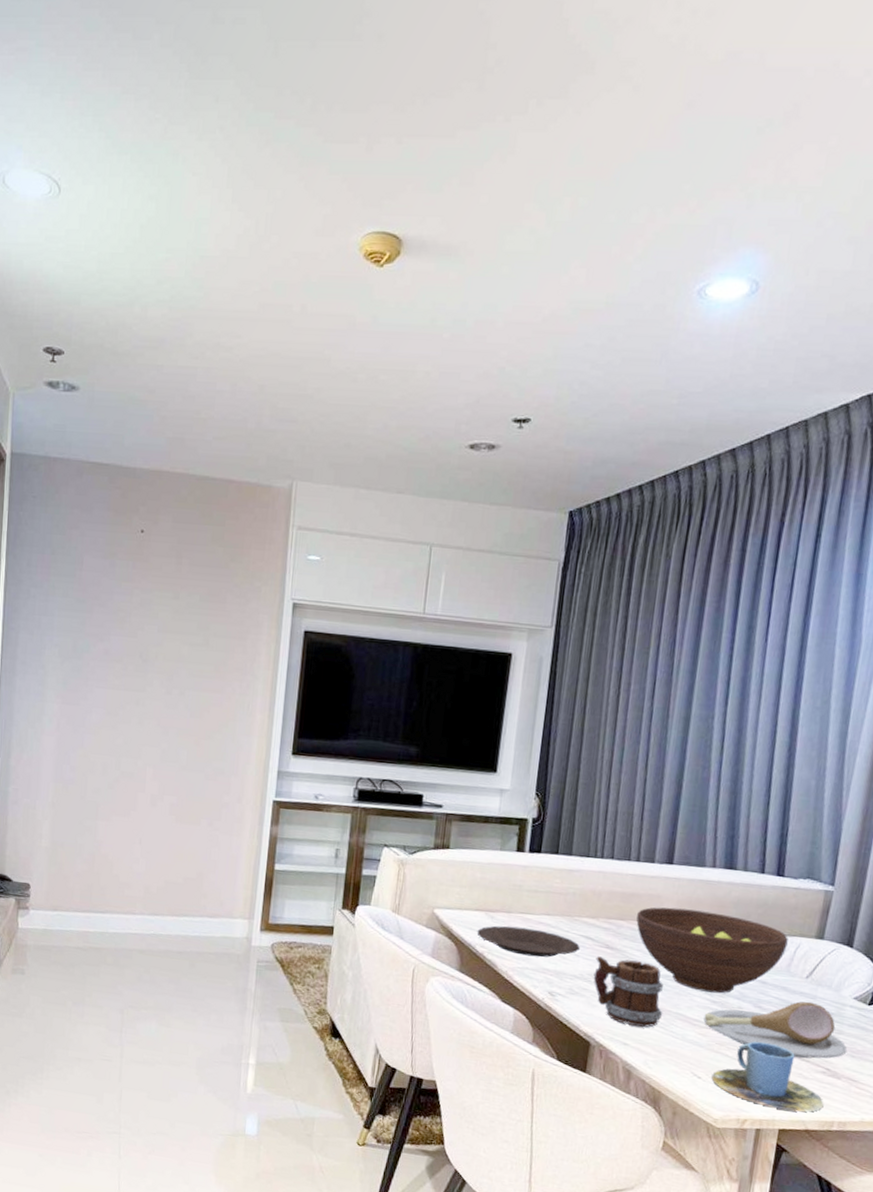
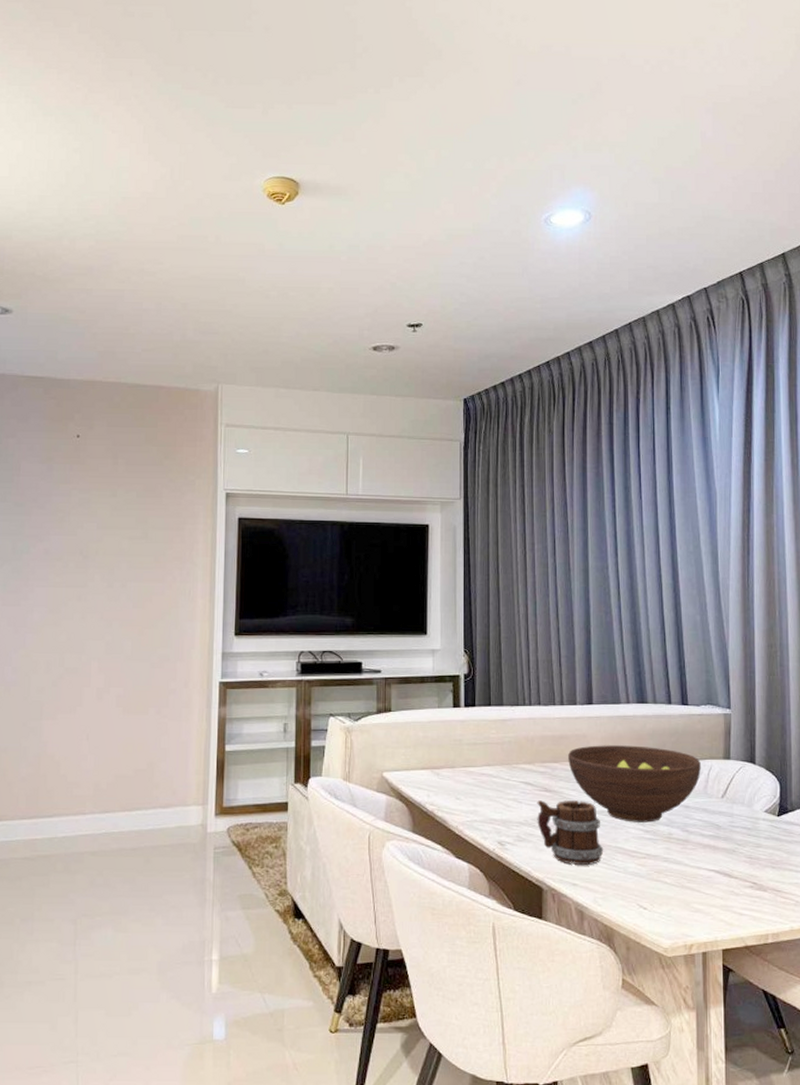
plate: present [476,925,581,958] -> none [425,781,522,809]
plate: present [703,1001,848,1059] -> none [640,820,768,876]
cup: present [711,1041,824,1112] -> none [656,864,757,929]

